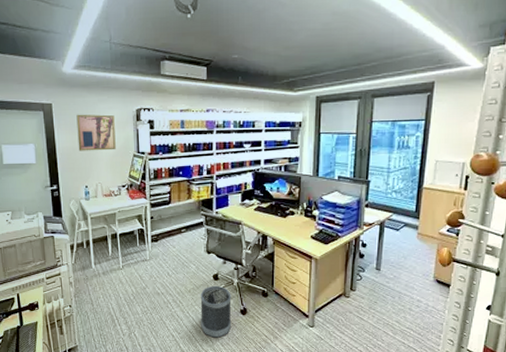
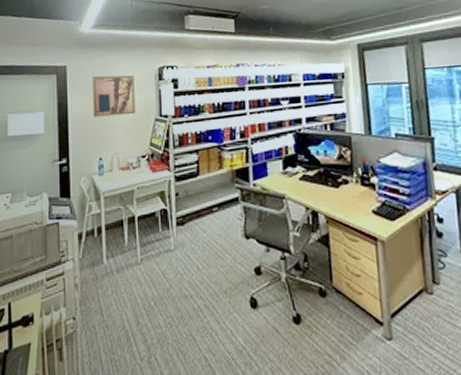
wastebasket: present [200,285,231,338] -> none [239,282,282,360]

